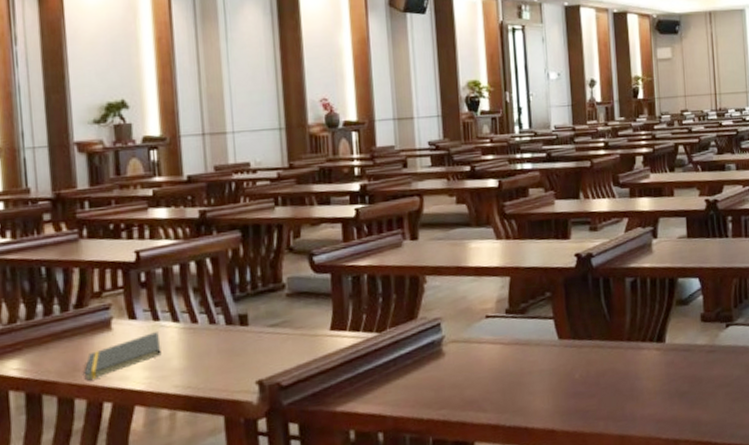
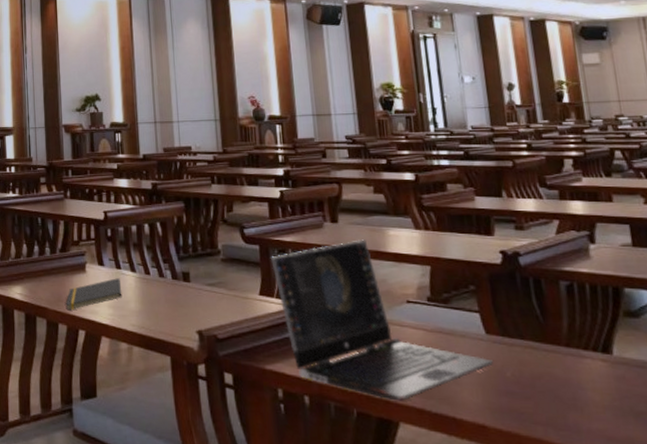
laptop computer: none [344,255,565,421] -> present [271,239,494,401]

